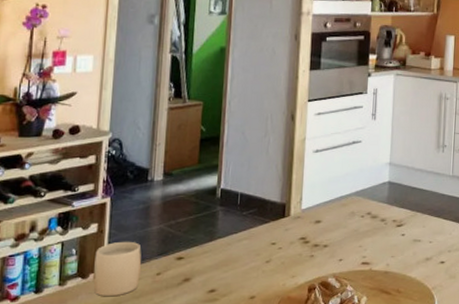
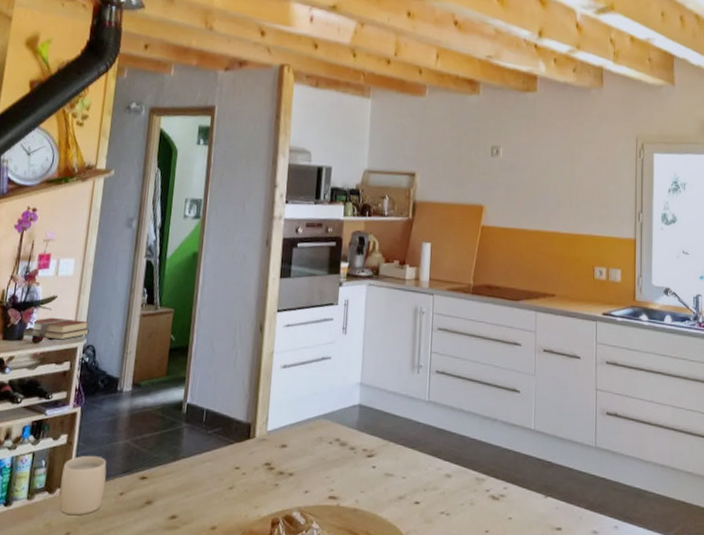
books: none [41,113,114,135] -> present [22,317,89,340]

